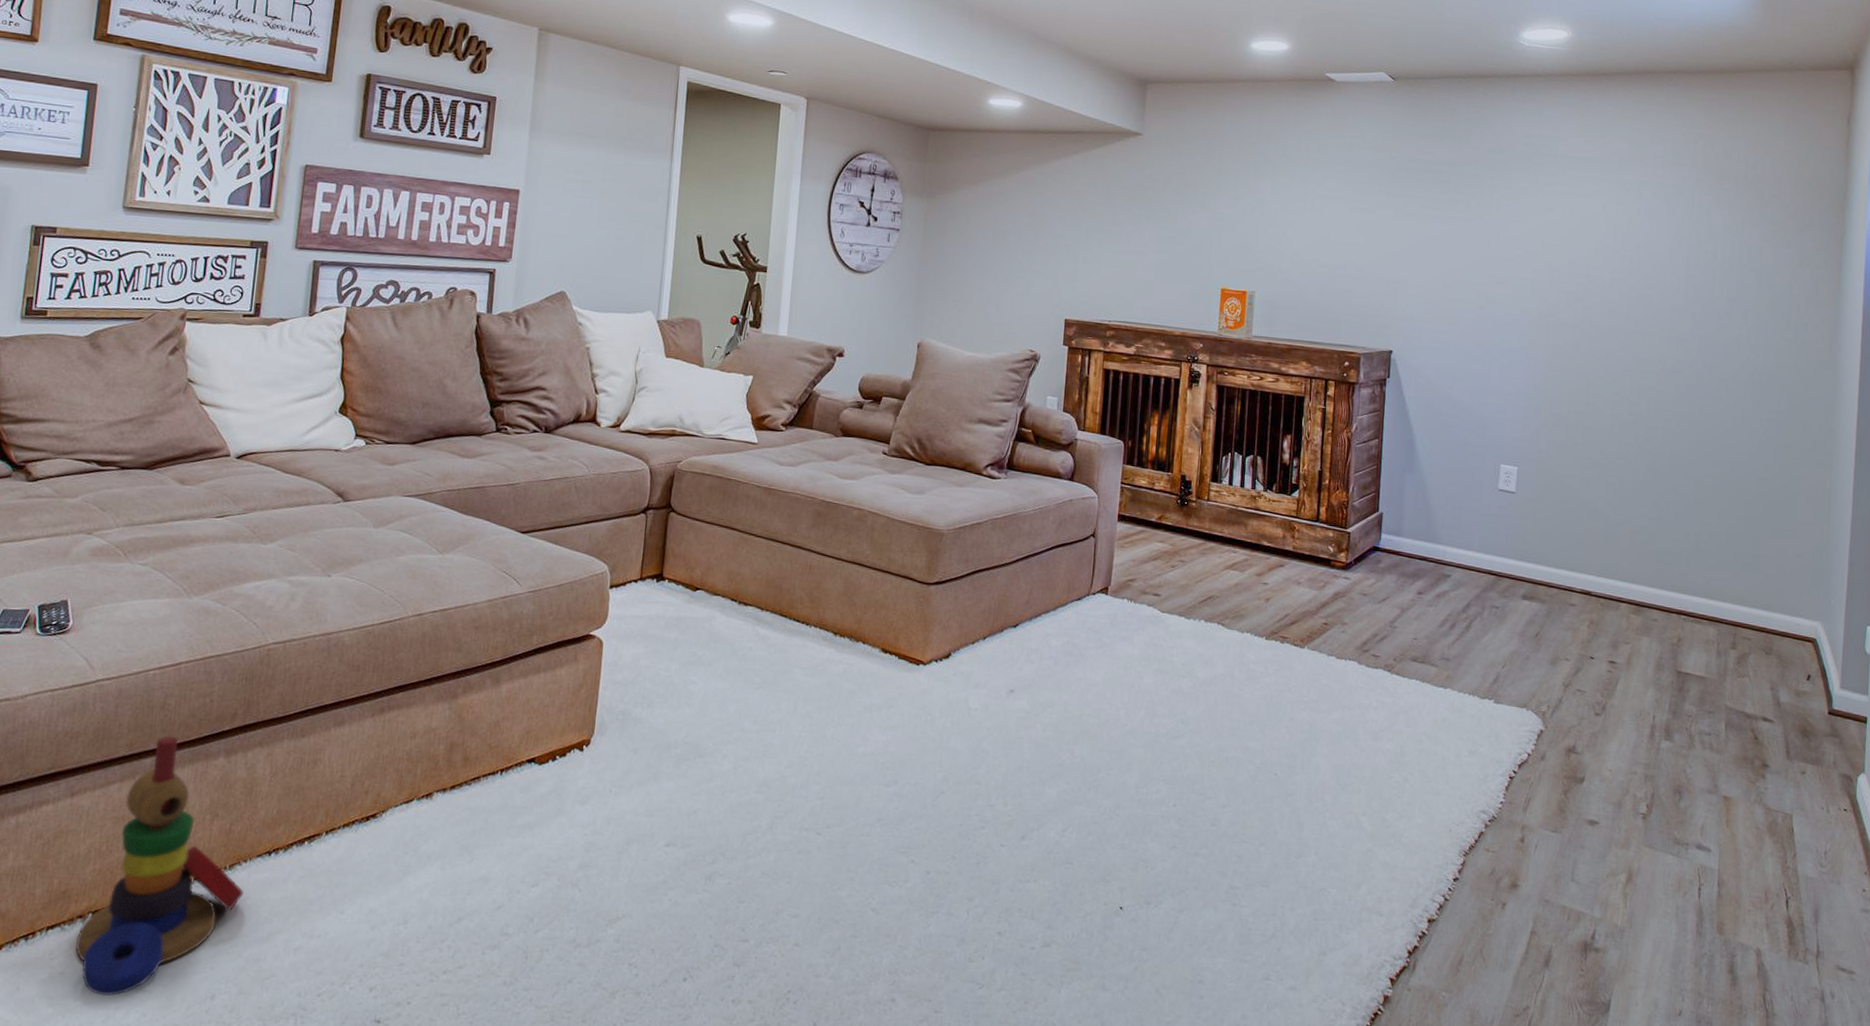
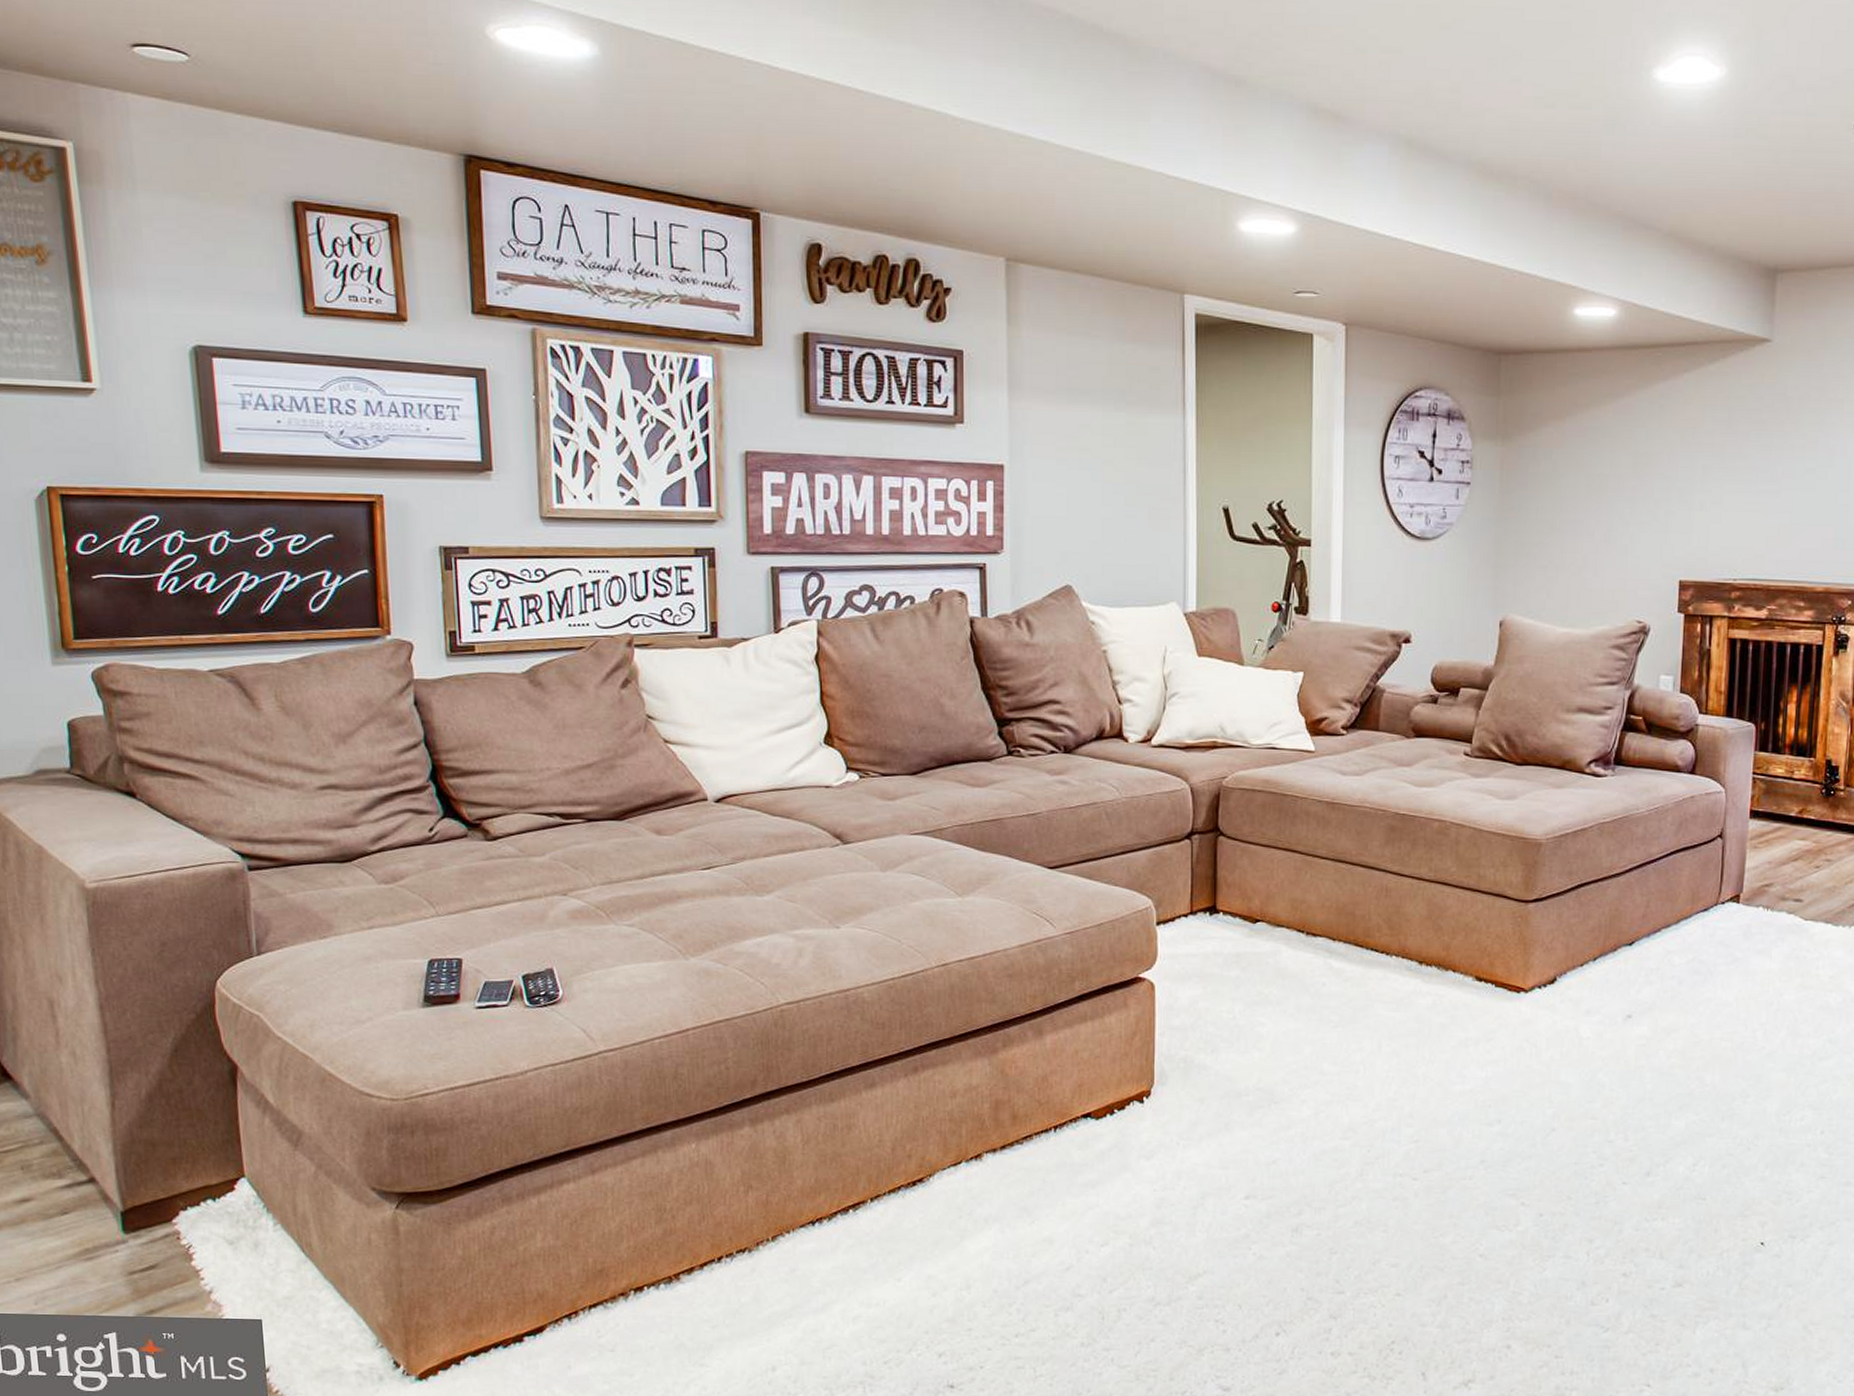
stacking toy: present [74,736,245,996] -> none [621,1107,792,1372]

